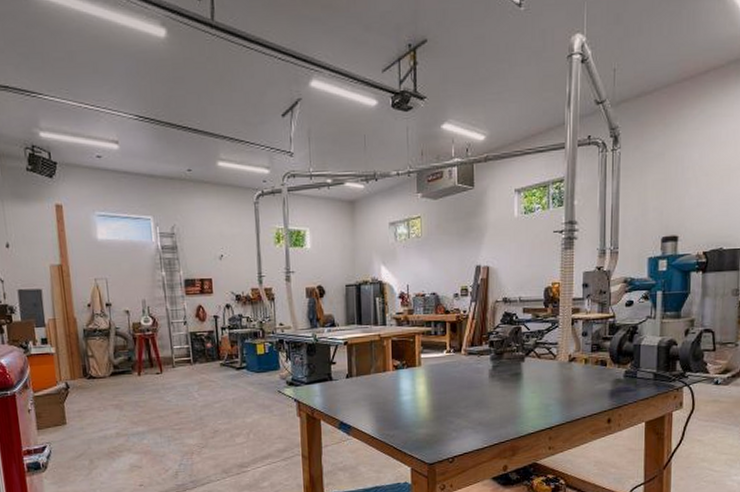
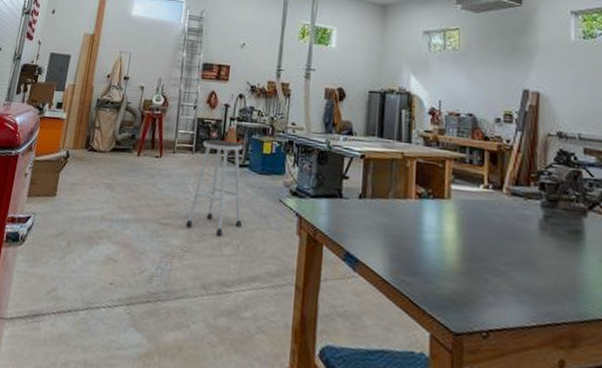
stool: none [198,349,248,430] -> present [186,140,243,236]

